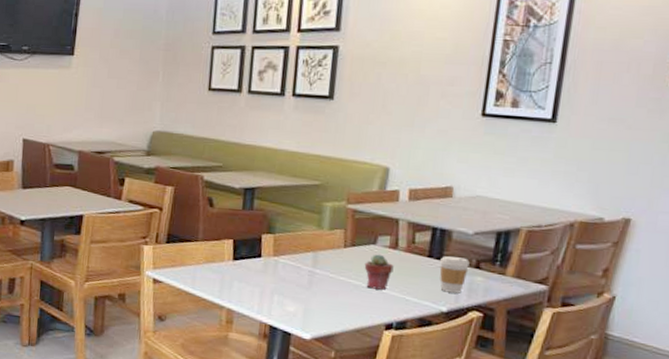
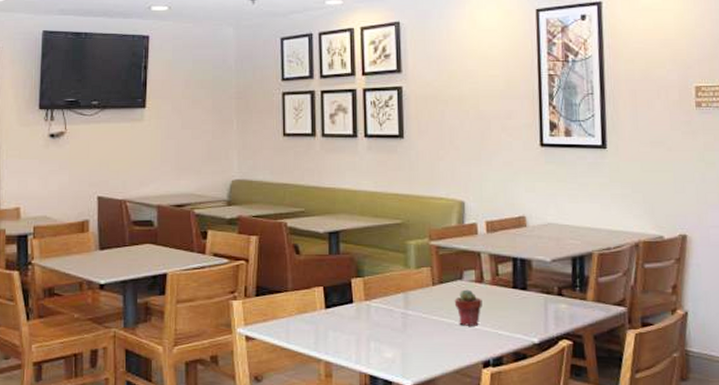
coffee cup: present [439,256,470,294] -> none [525,286,552,323]

